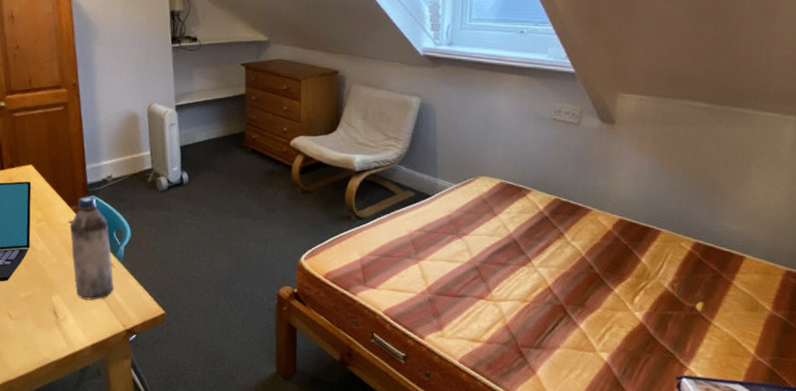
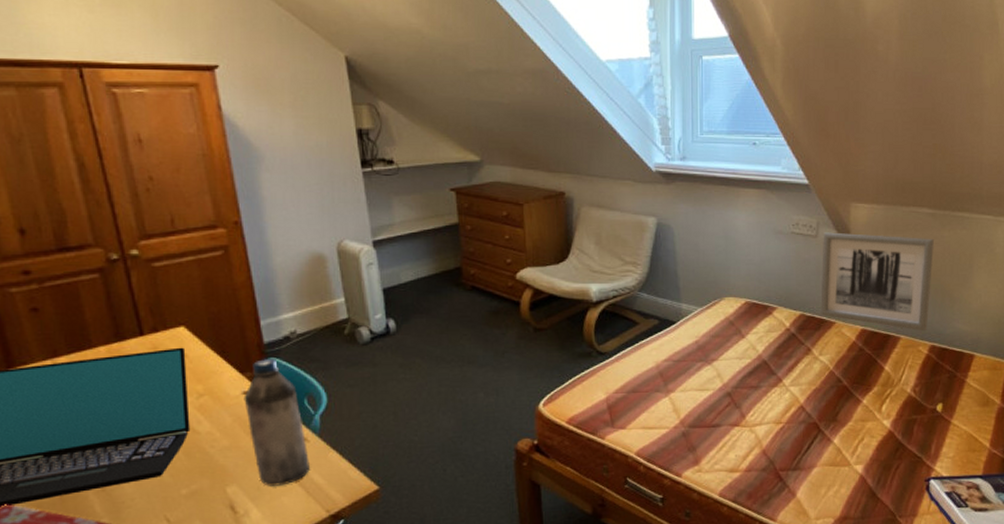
wall art: none [576,120,708,228] -> present [820,232,934,332]

